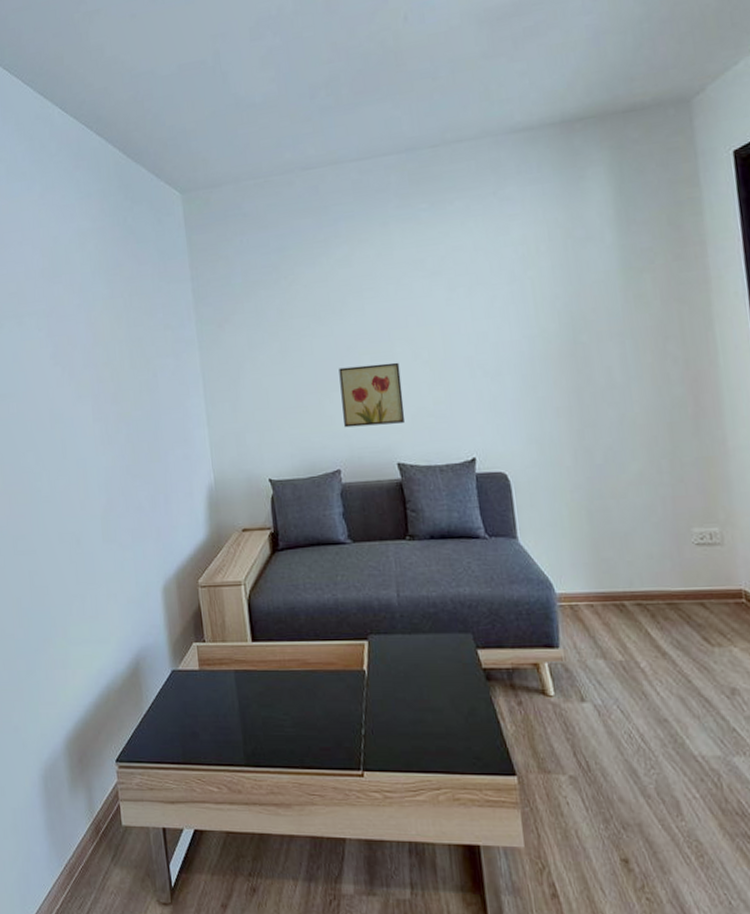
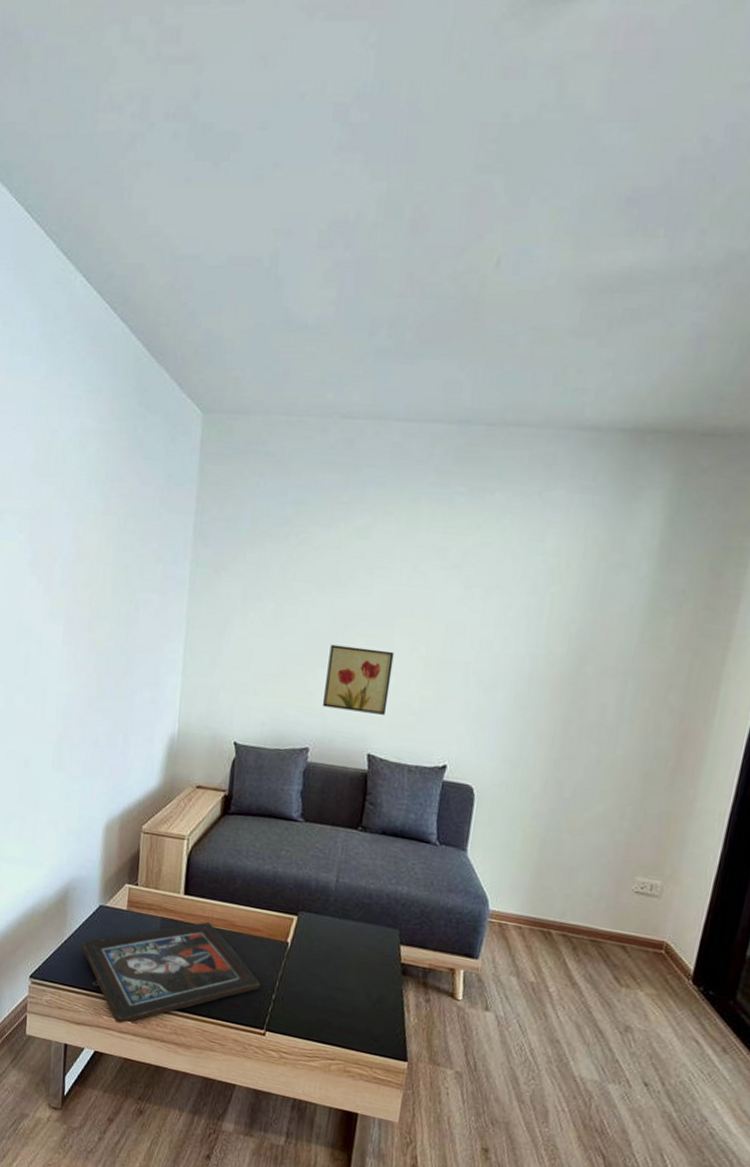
religious icon: none [160,665,348,794] -> present [81,921,261,1024]

